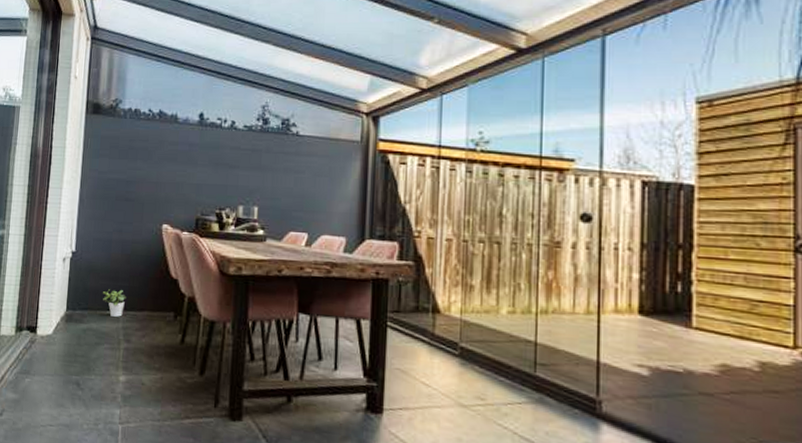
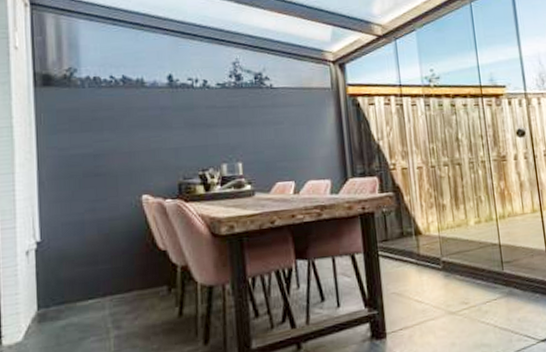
potted plant: present [102,289,126,317] -> none [80,273,110,305]

